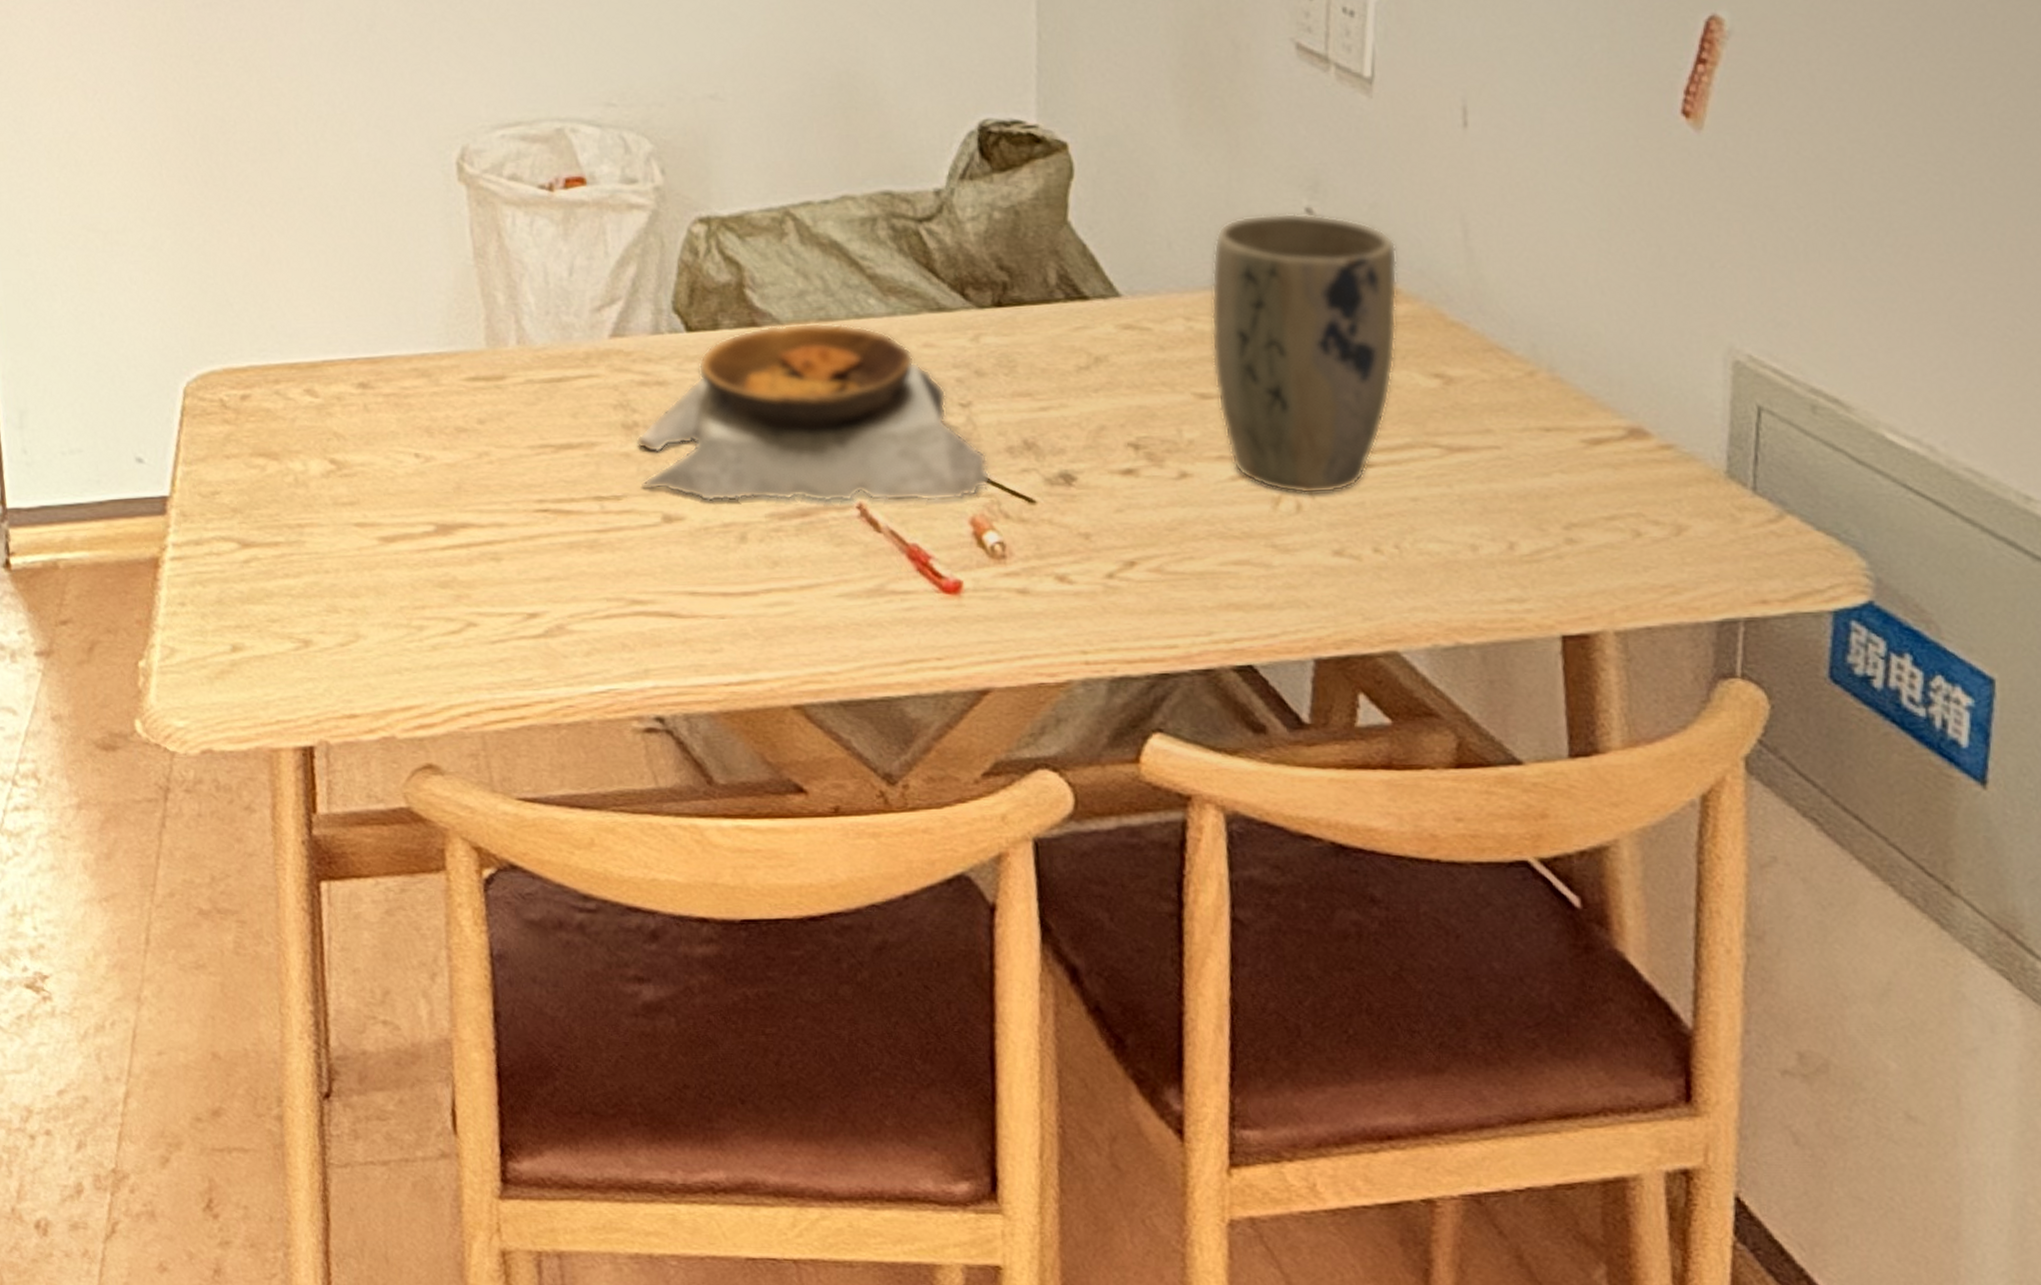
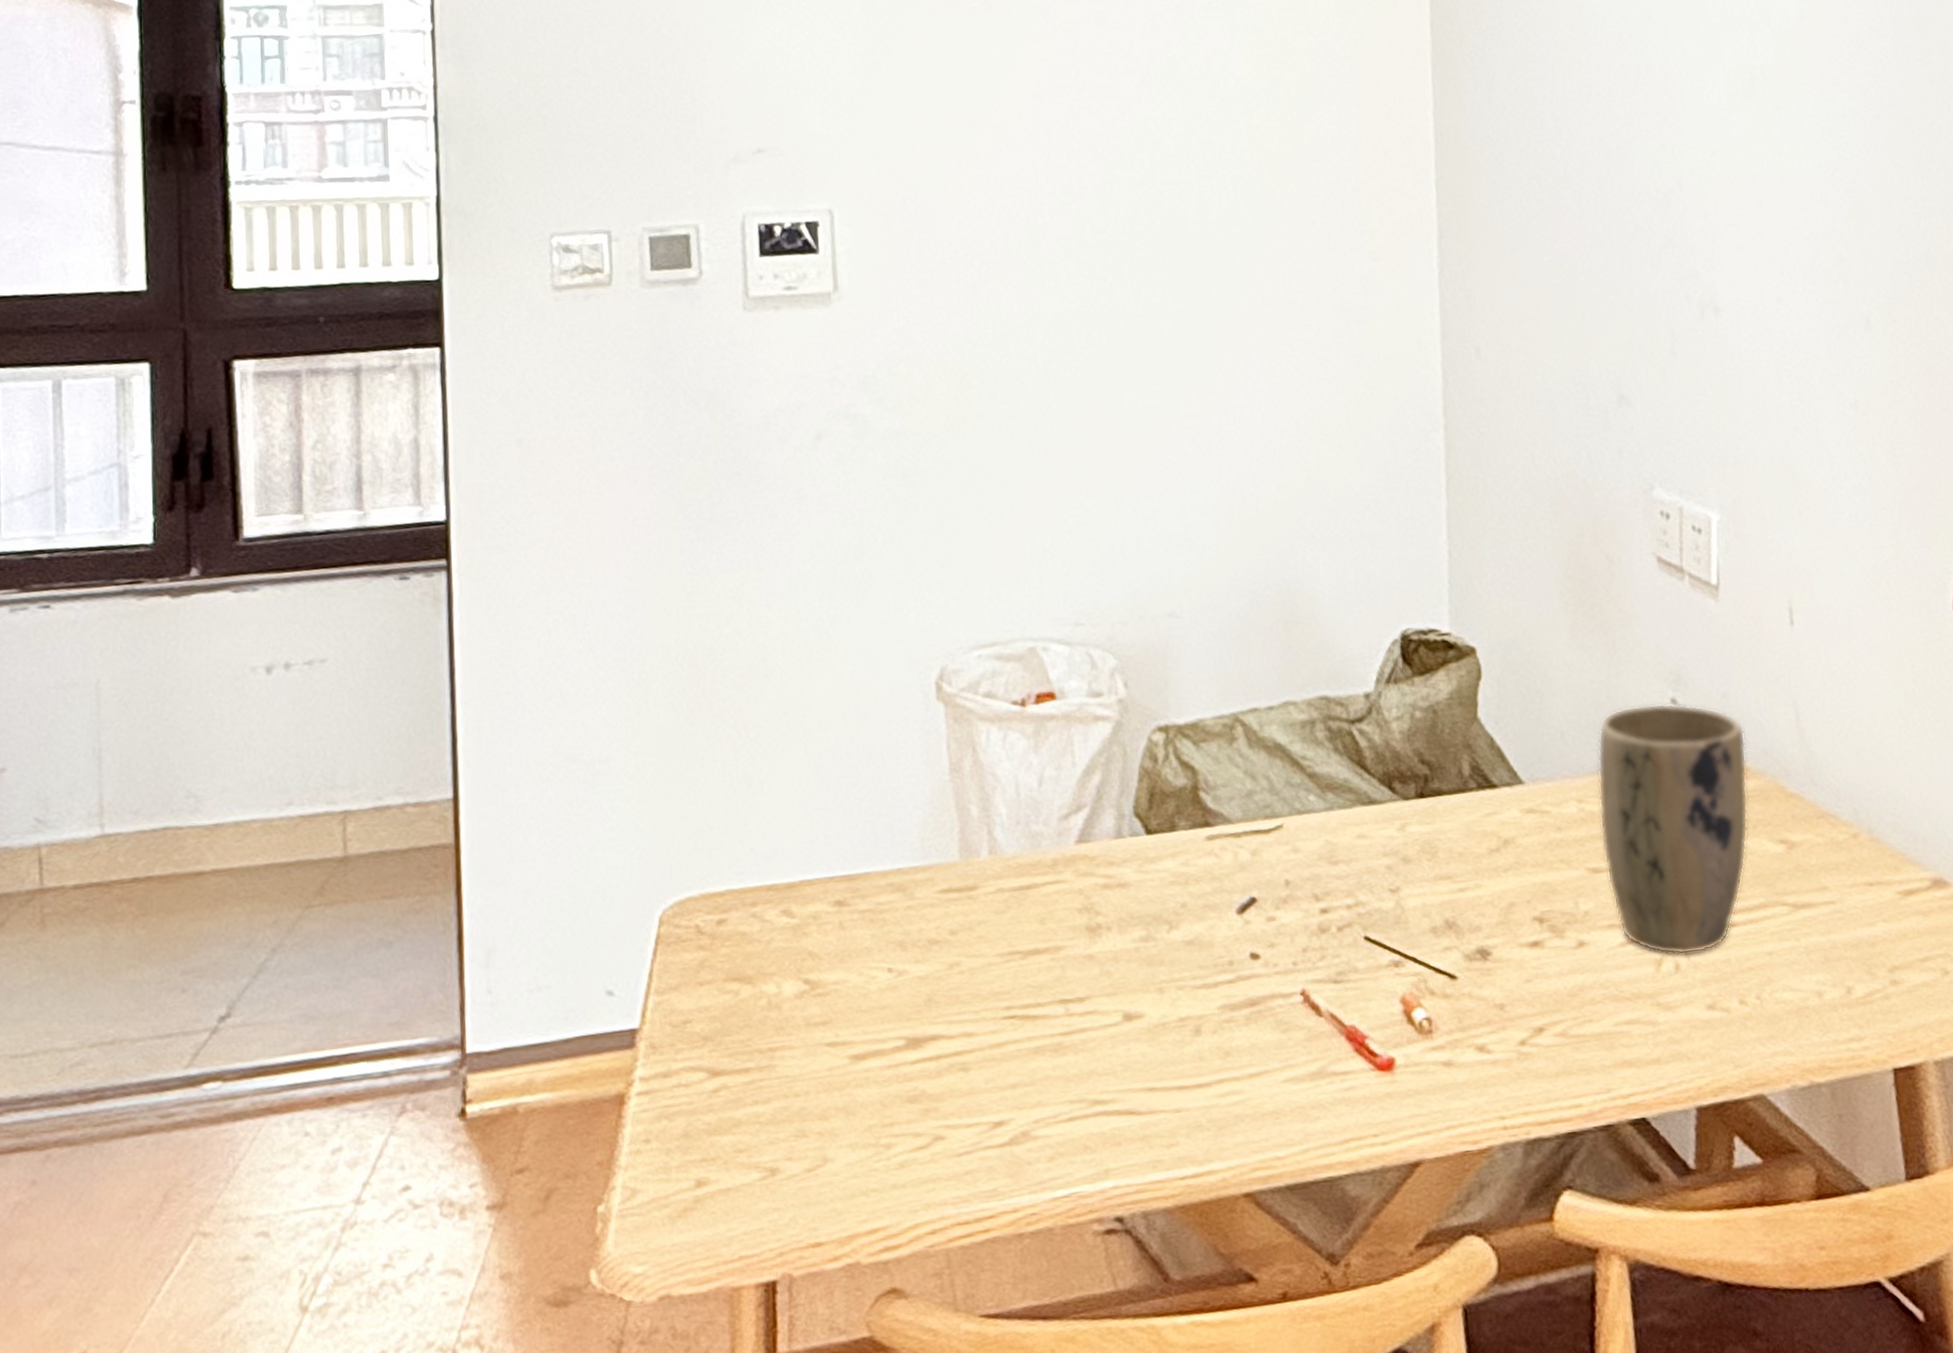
bowl: present [636,322,991,503] -> none [1099,819,1418,998]

